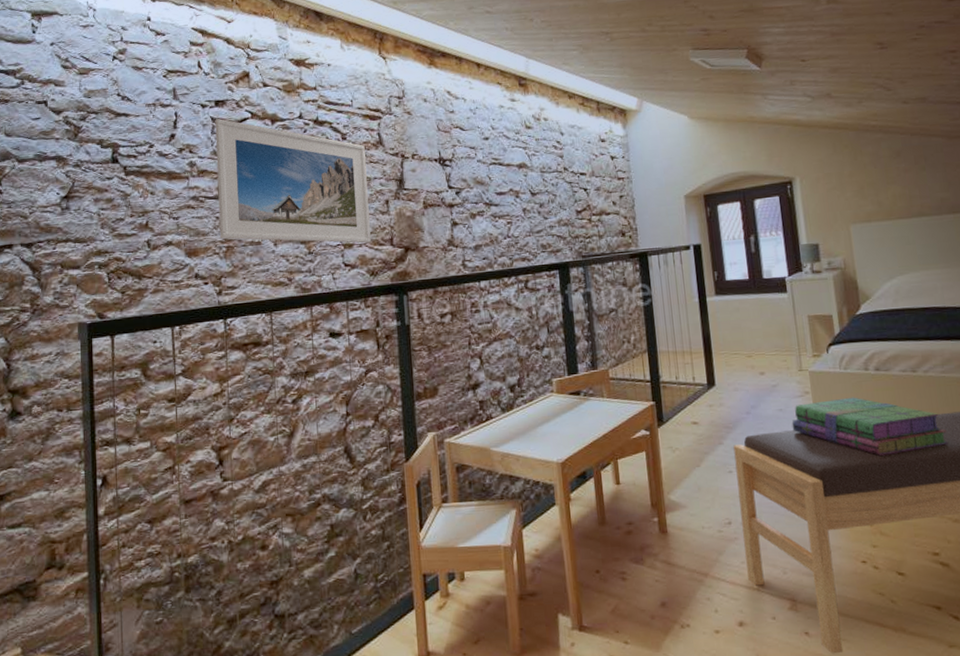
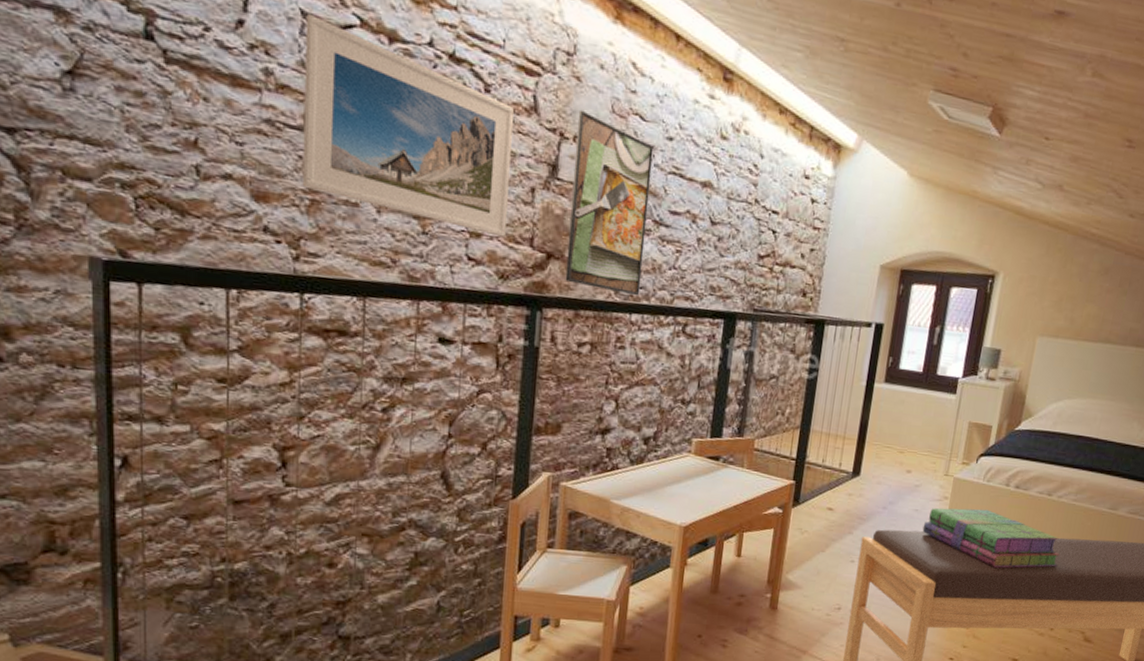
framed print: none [413,134,484,267] -> present [565,109,654,296]

